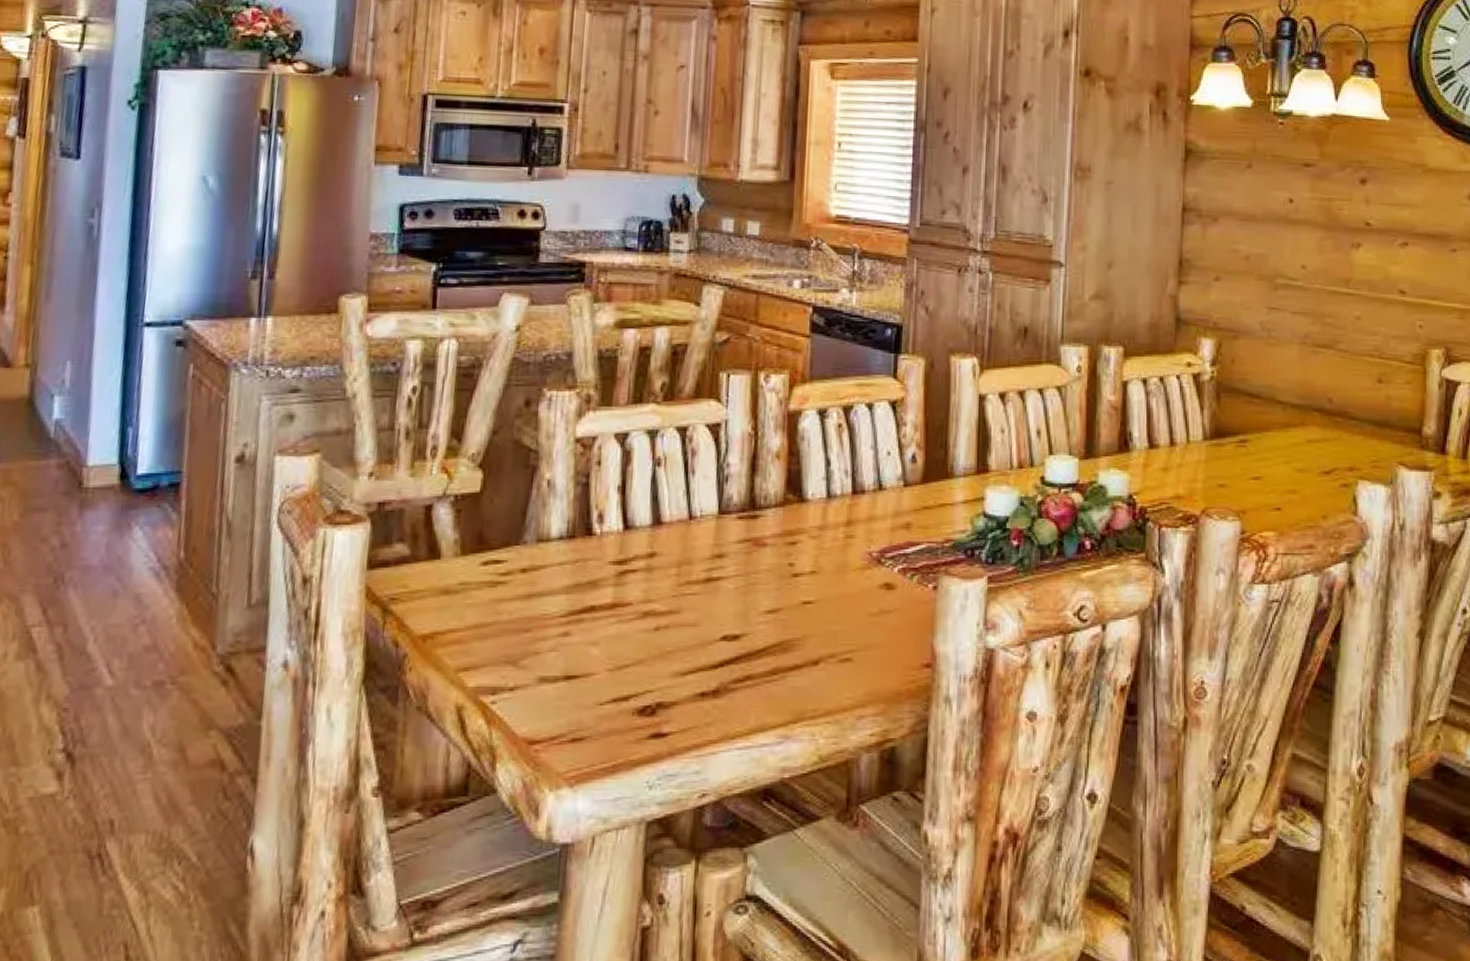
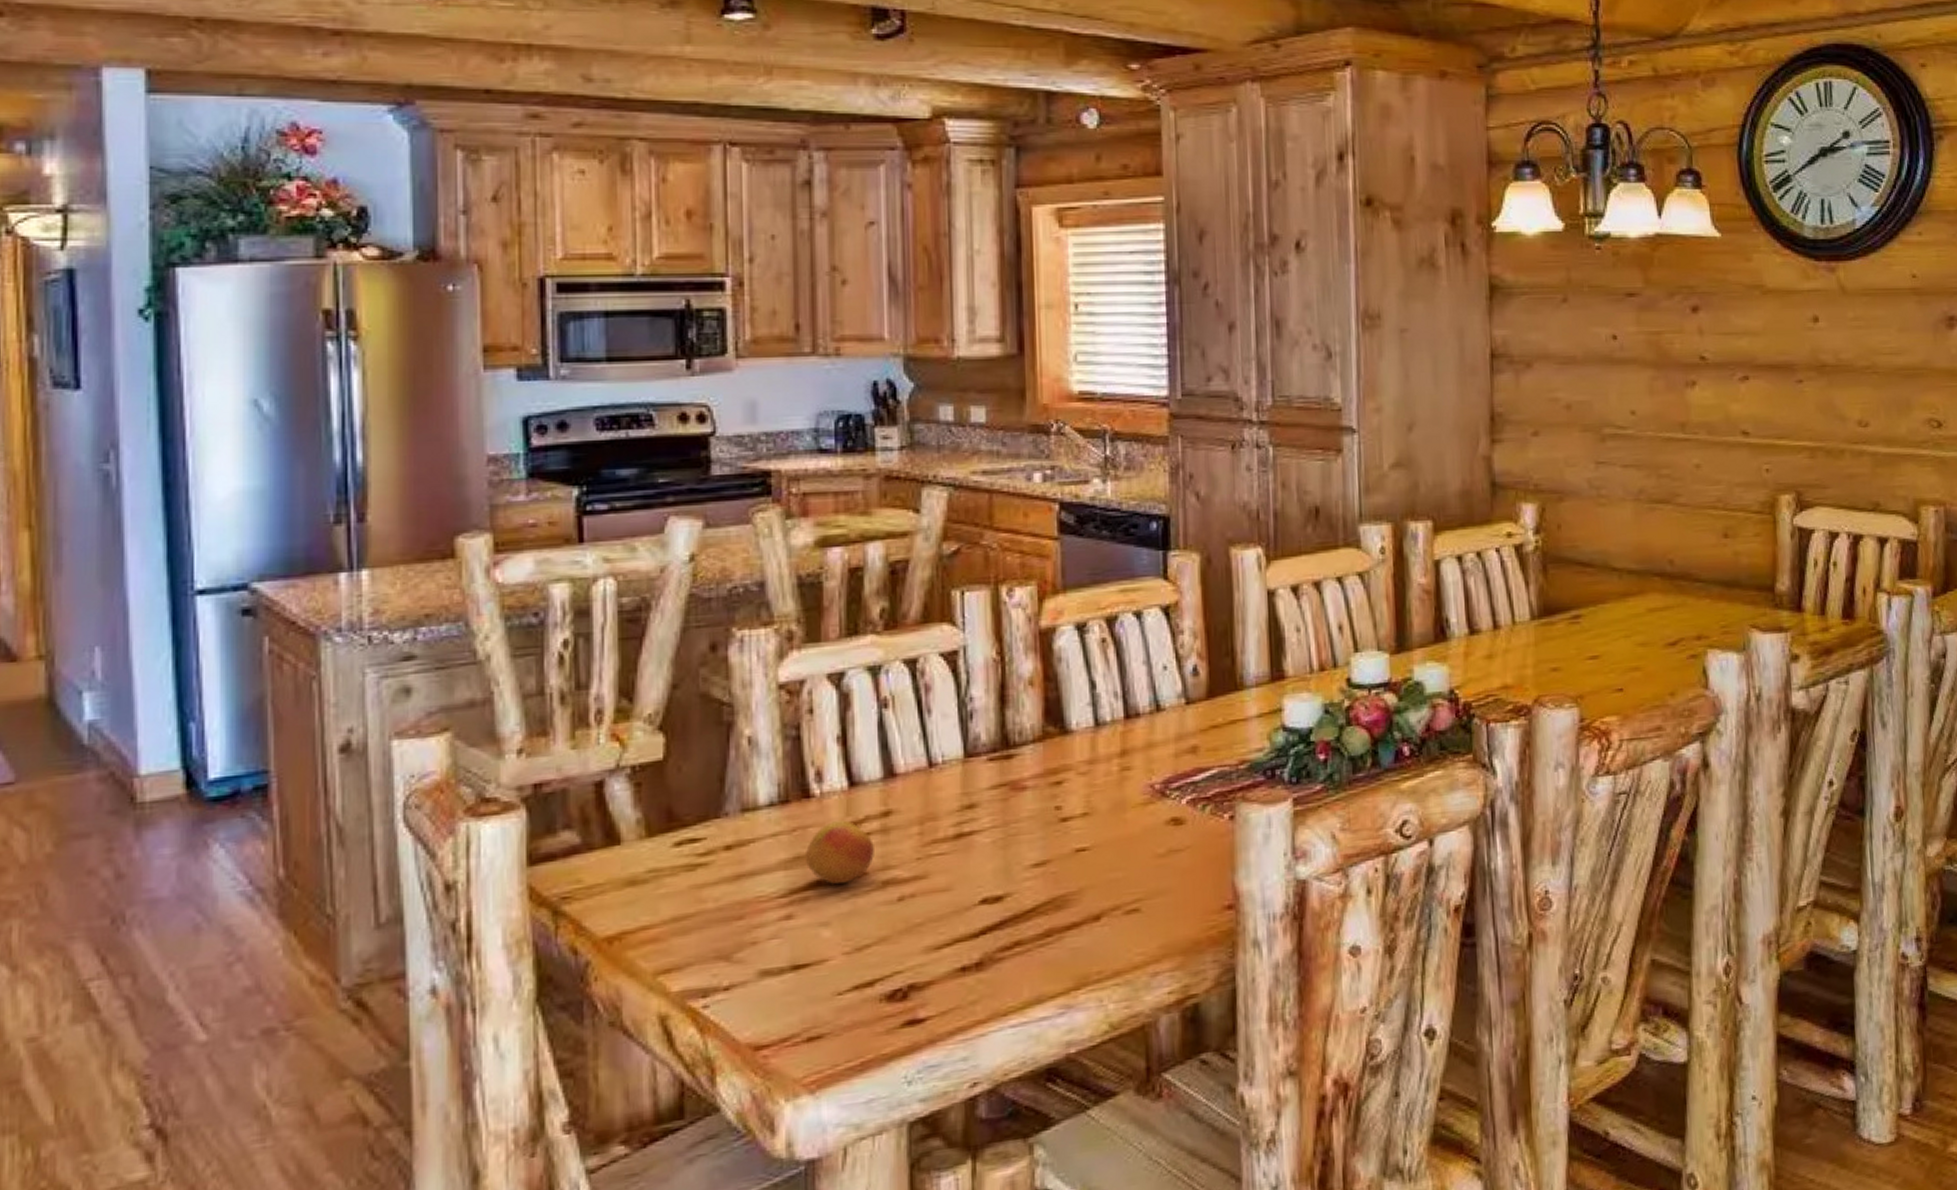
fruit: none [584,556,640,611] -> present [806,819,874,885]

